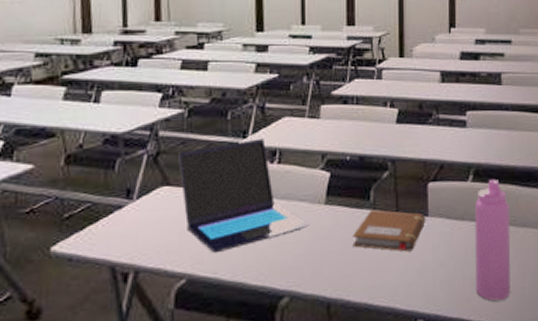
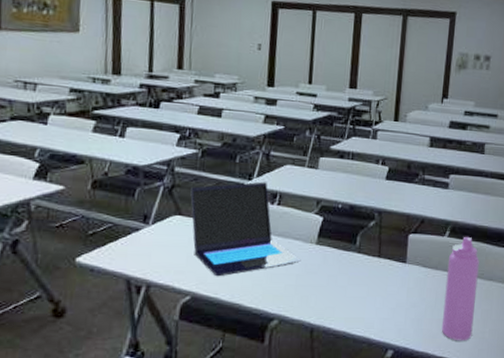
notebook: present [352,209,426,252] -> none [337,253,404,292]

